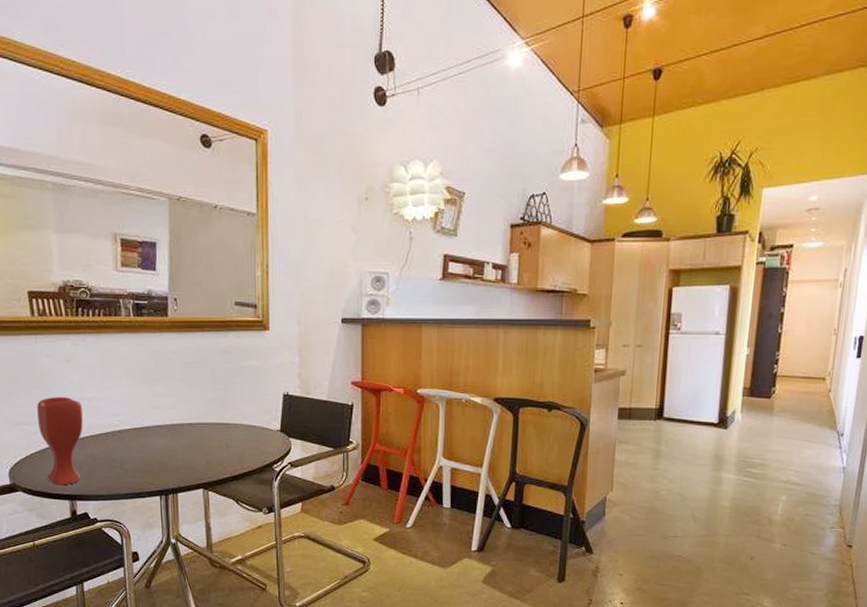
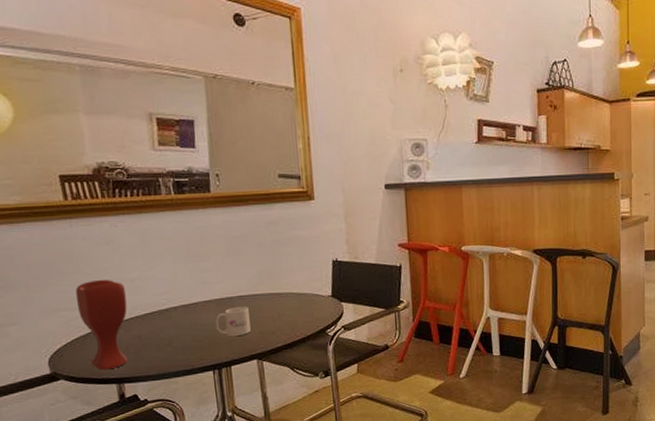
mug: none [165,433,199,464] -> present [215,306,251,337]

